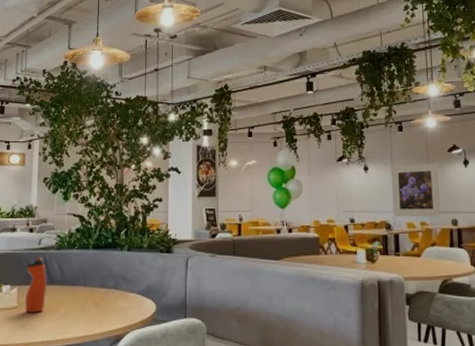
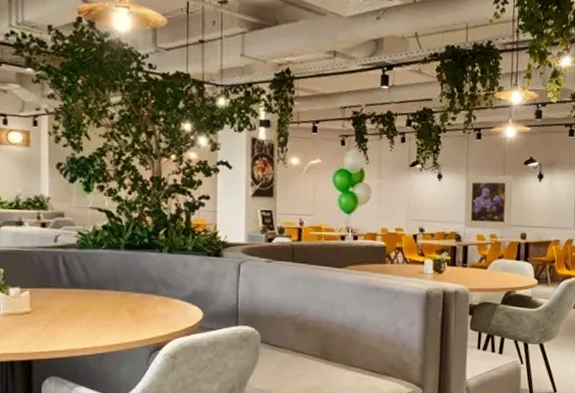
water bottle: present [25,257,47,312] -> none [41,257,67,318]

